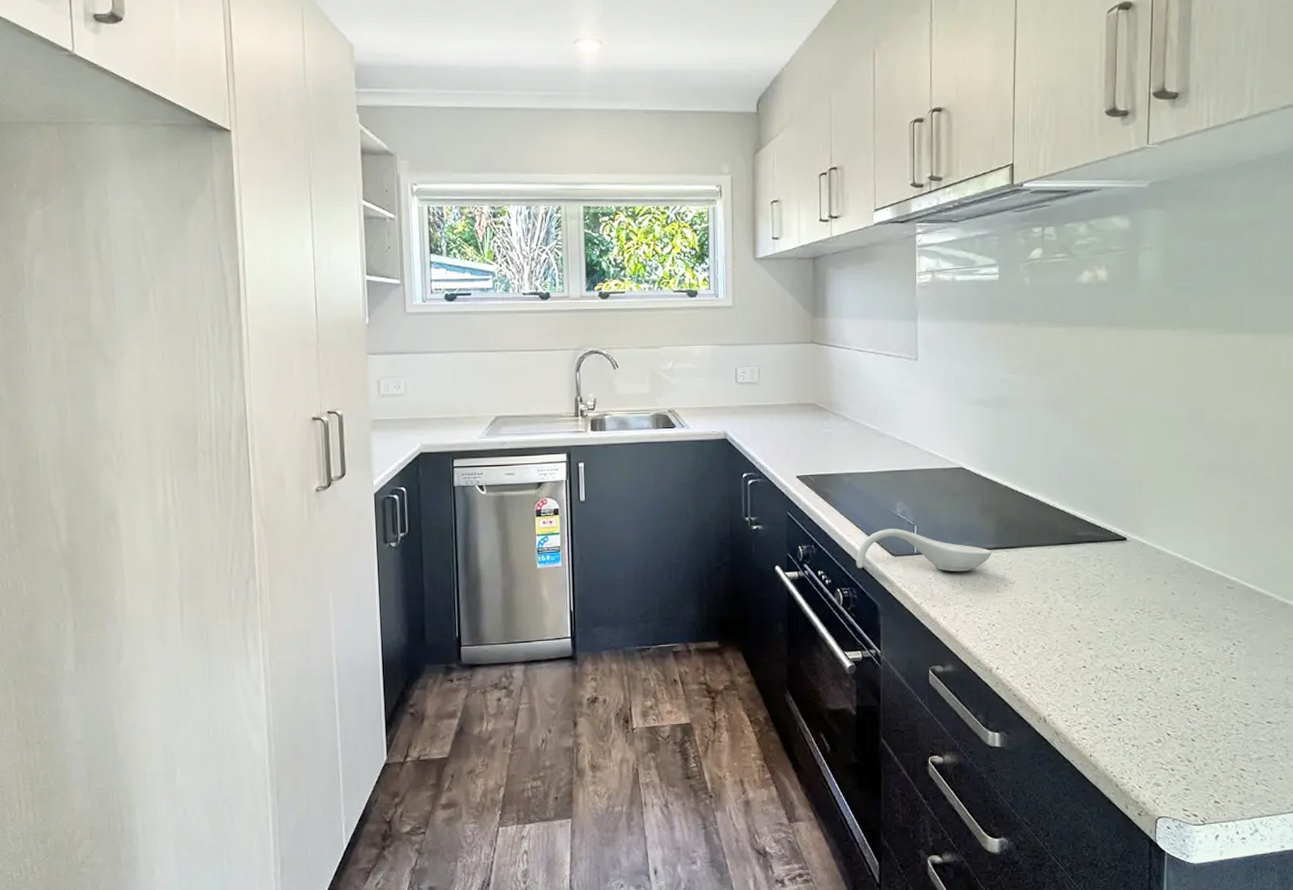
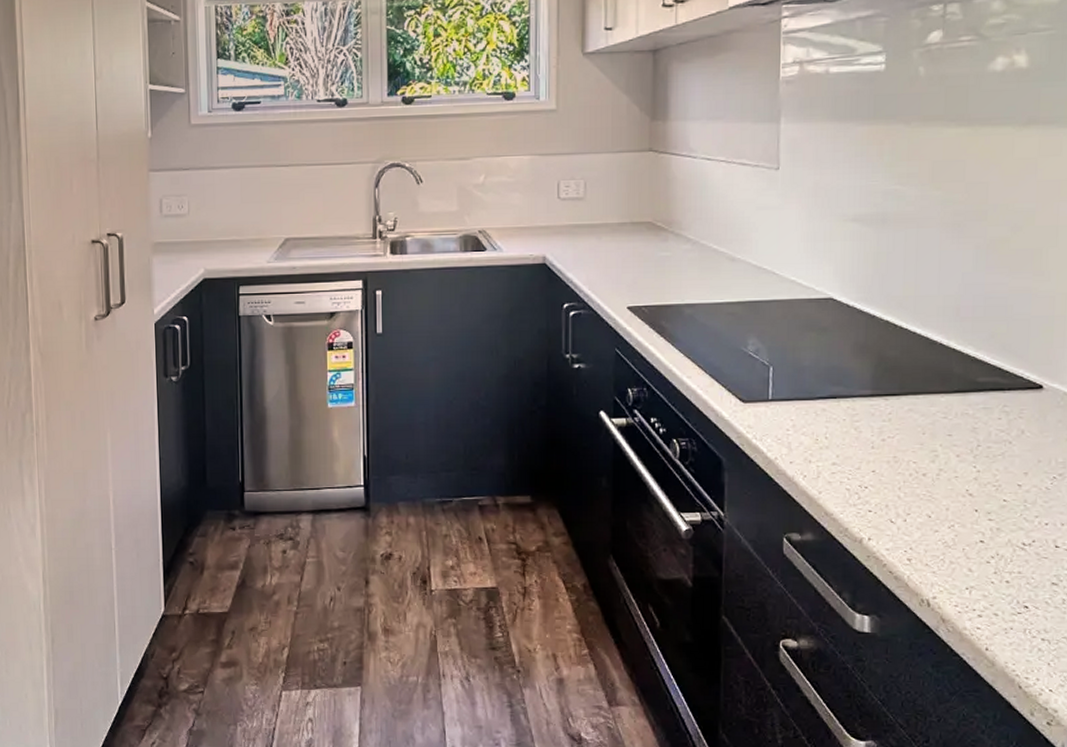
spoon rest: present [856,529,992,572] -> none [697,370,866,423]

